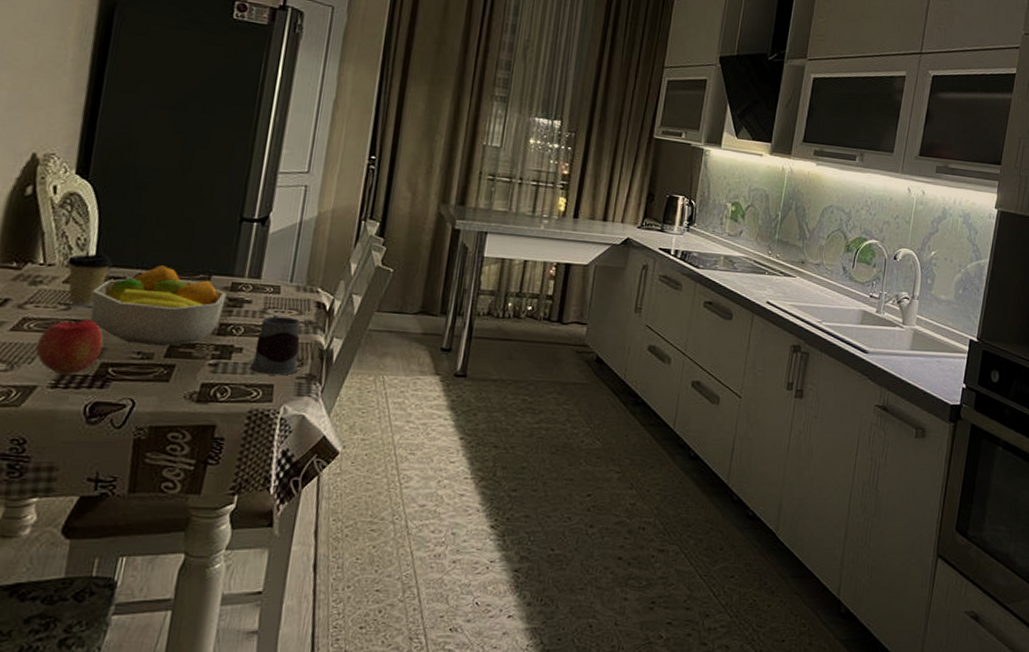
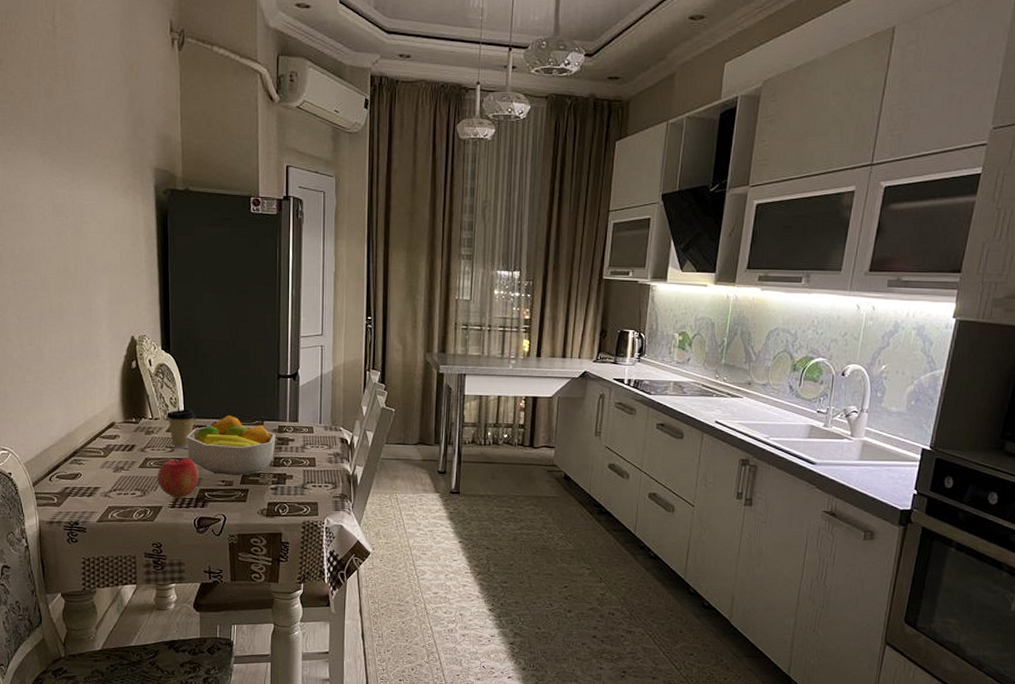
mug: present [249,315,301,376] -> none [299,449,334,496]

